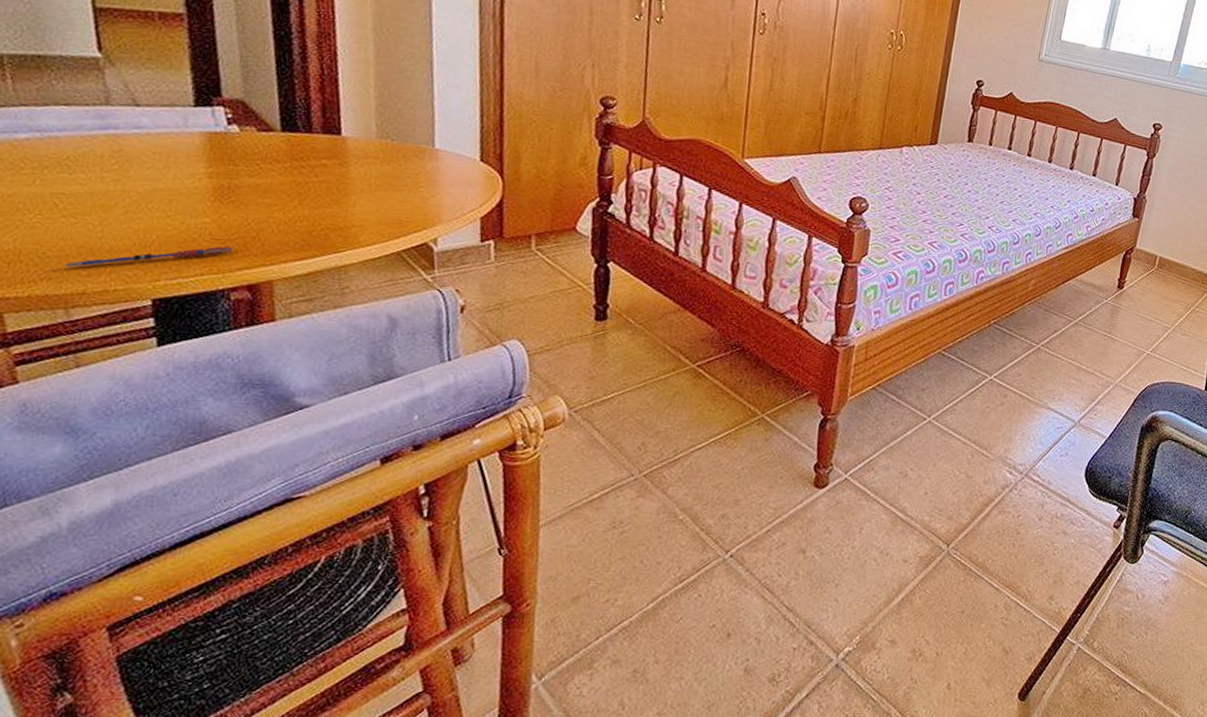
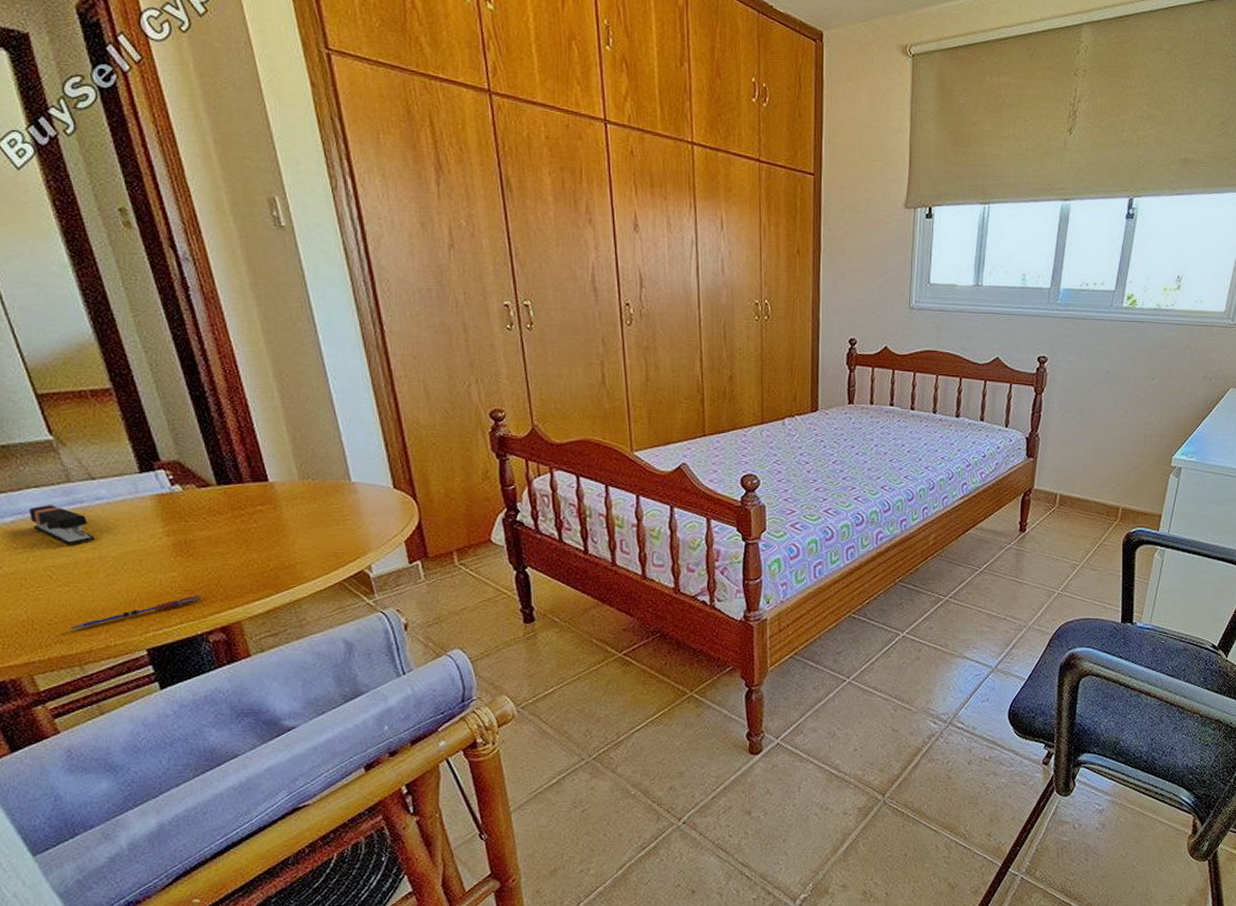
stapler: none [49,125,122,174] -> present [29,505,95,546]

